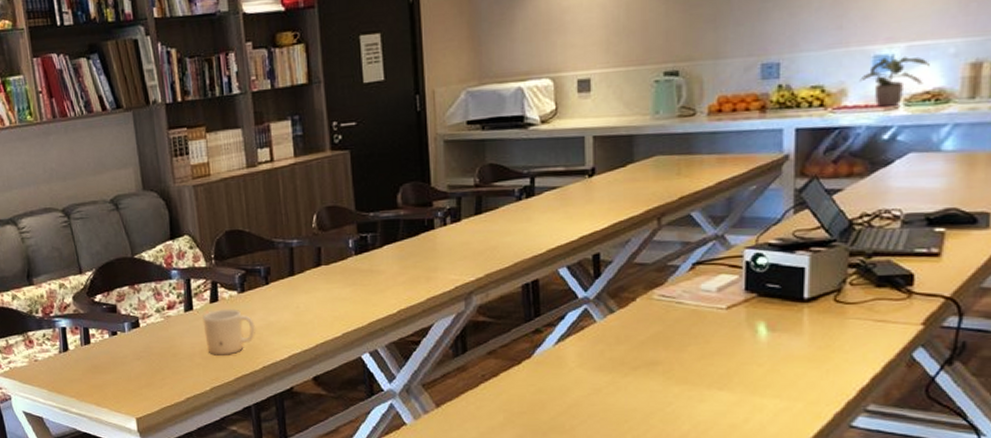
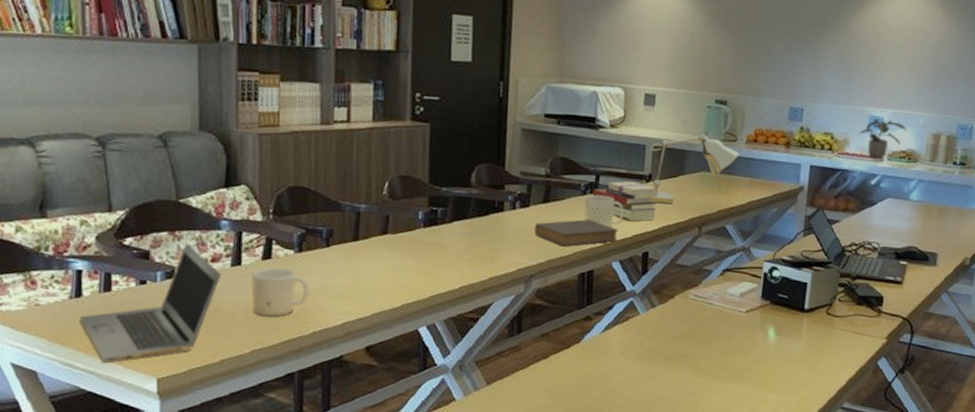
laptop: none [69,294,177,407] -> present [80,243,221,364]
book: none [469,226,562,258] -> present [534,219,618,247]
mug: none [521,197,566,233] -> present [584,194,624,228]
books: none [529,178,604,223] -> present [593,181,657,222]
desk lamp: none [591,113,701,199] -> present [651,134,740,204]

